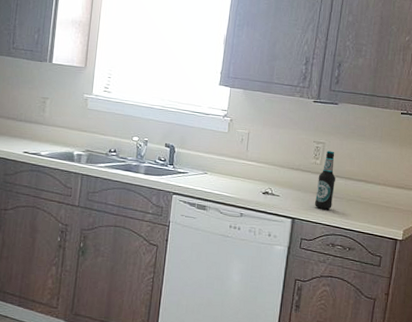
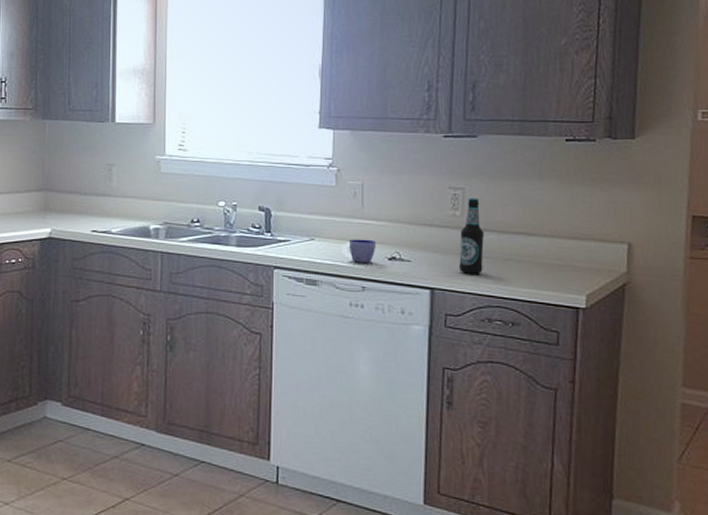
cup: none [227,175,255,195] -> present [341,239,377,263]

